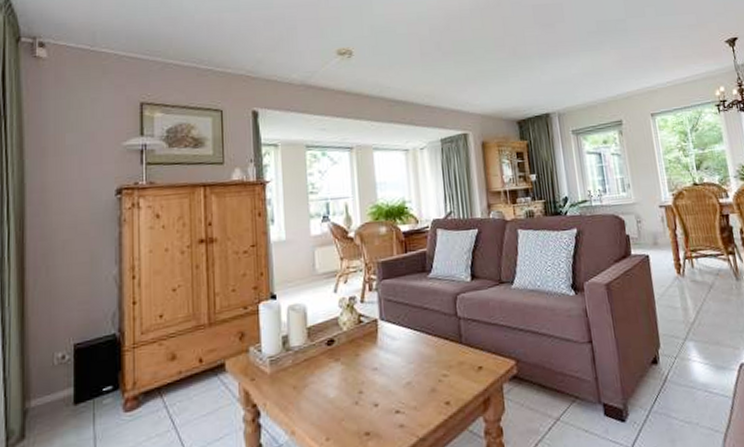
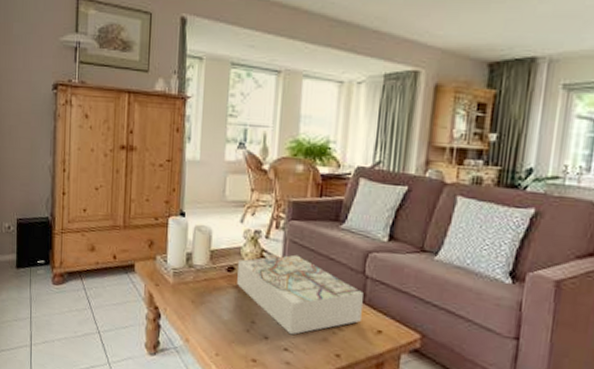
board game: none [337,312,462,395] -> present [237,254,363,335]

